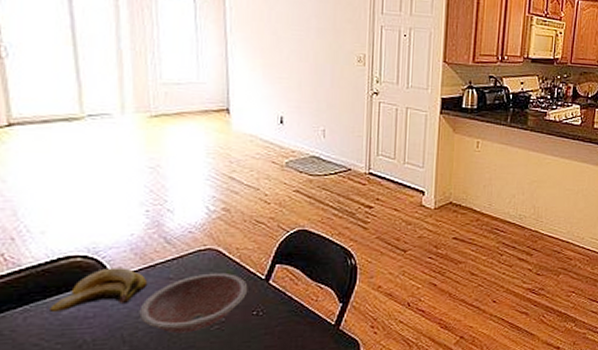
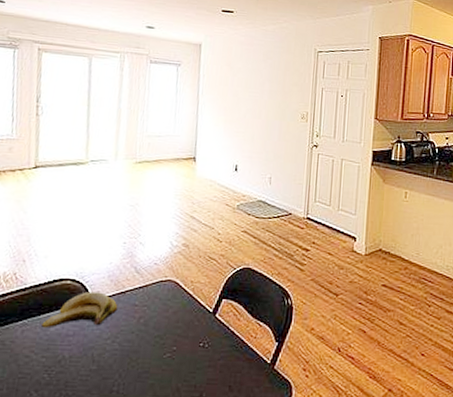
bowl: present [139,272,248,334] -> none [108,302,198,358]

